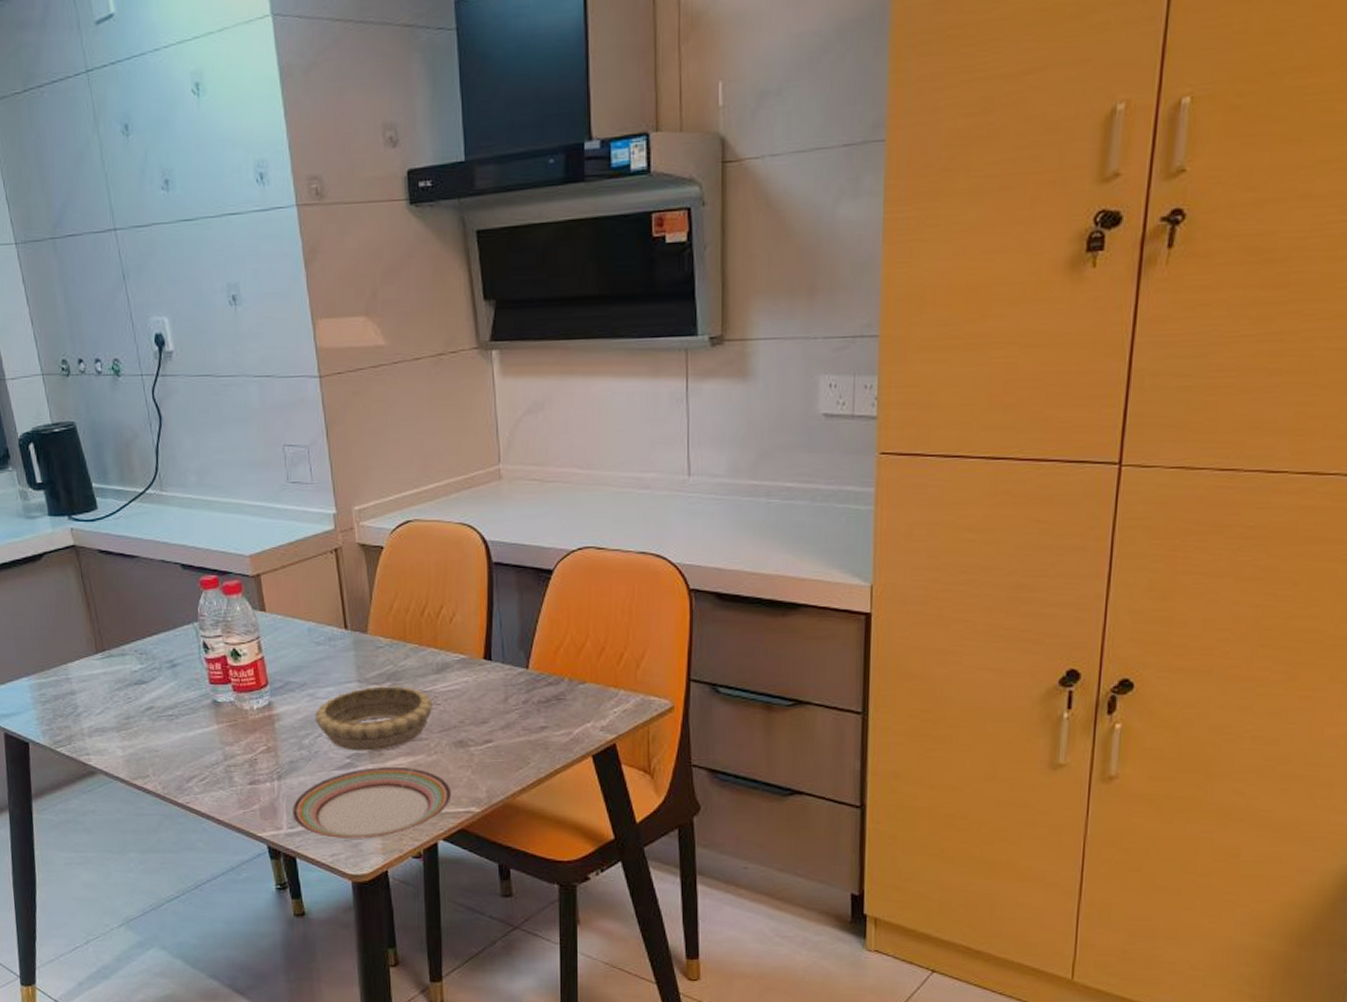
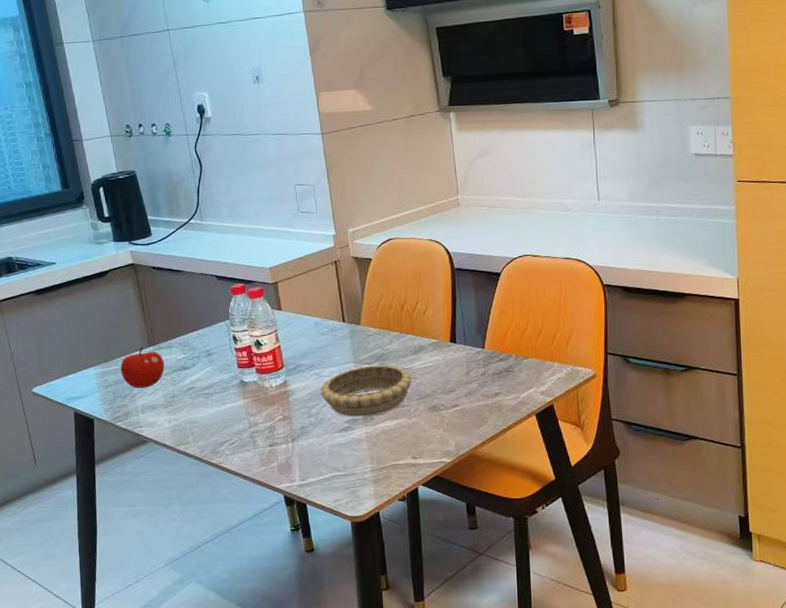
fruit: none [60,653,117,707] -> present [120,347,165,389]
plate: present [291,766,452,839] -> none [302,428,428,487]

